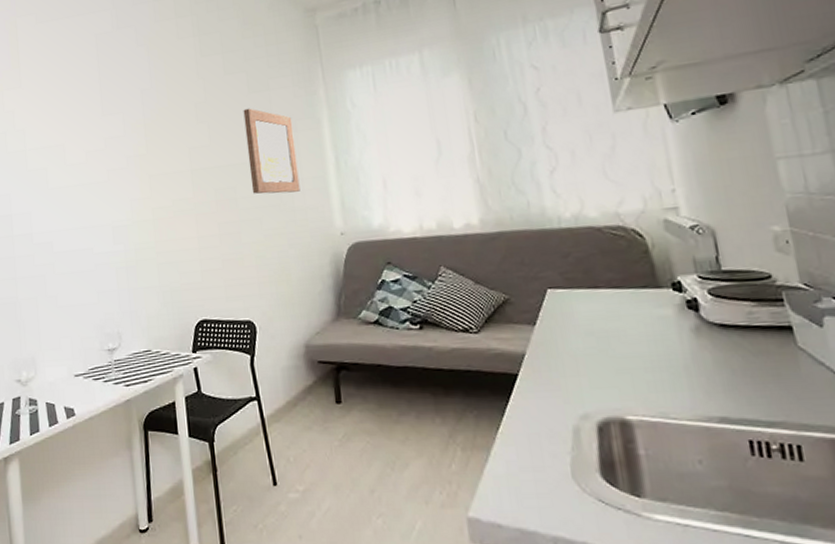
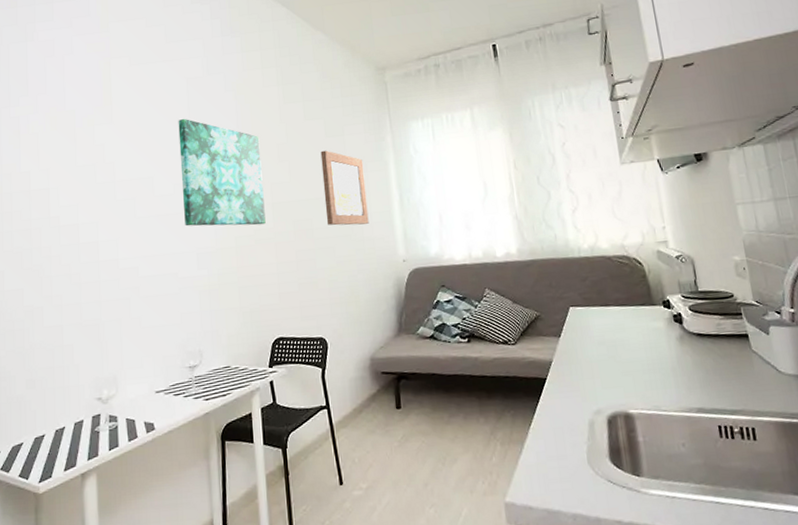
wall art: none [88,78,185,198] -> present [178,118,266,227]

